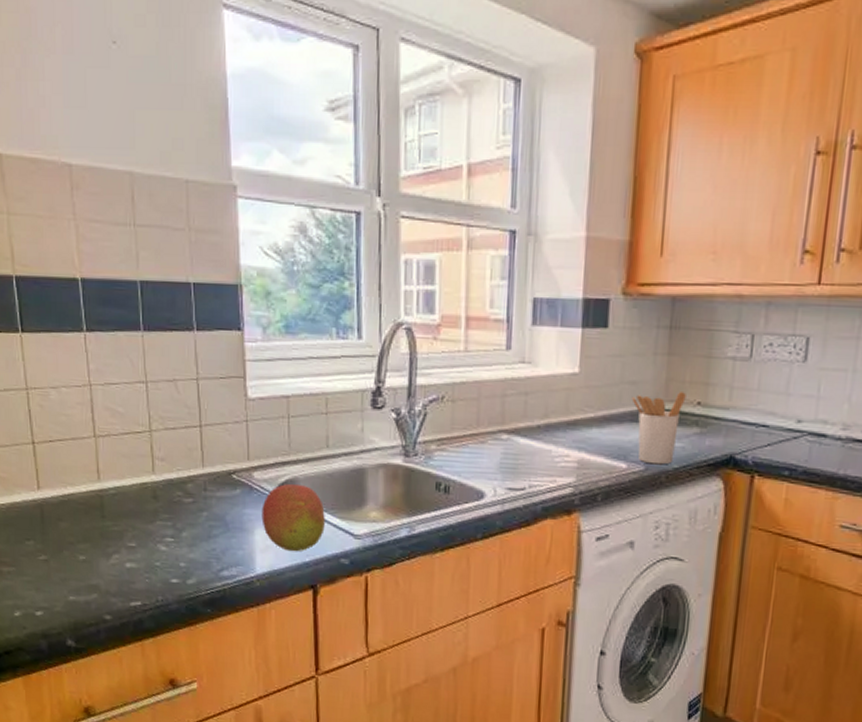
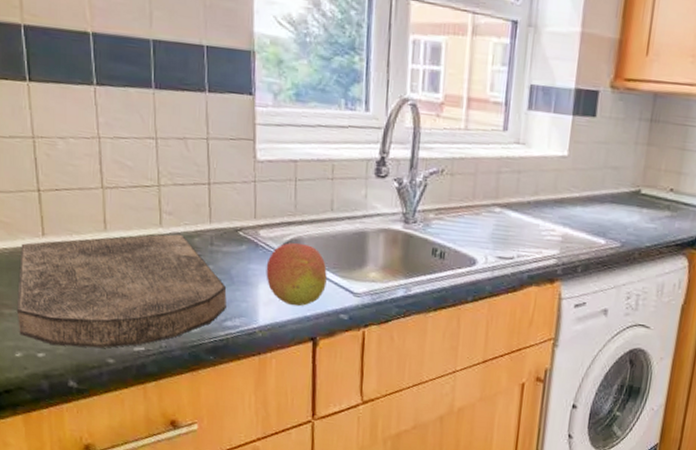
cutting board: none [15,480,222,604] -> present [17,234,227,348]
utensil holder: present [632,392,686,465] -> none [613,179,661,243]

